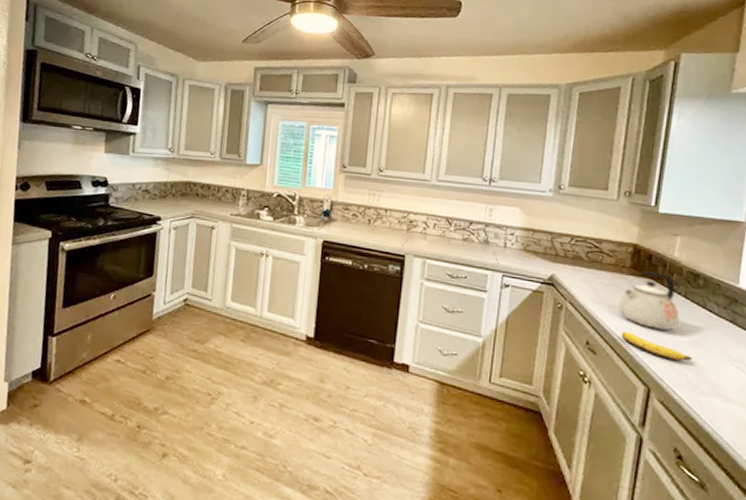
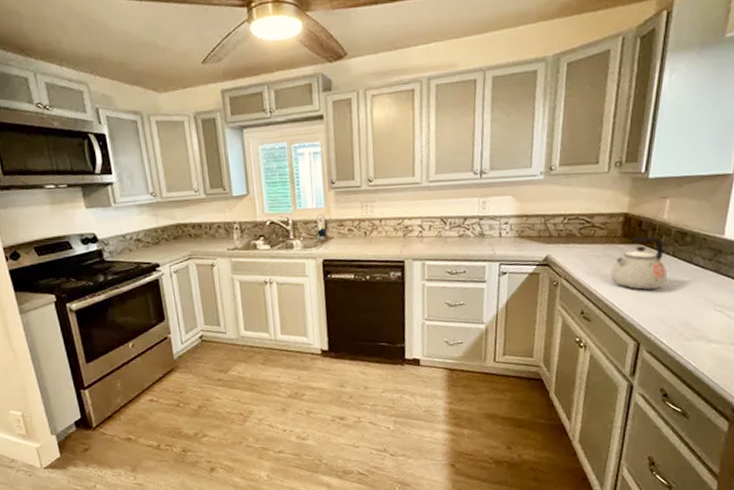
banana: present [621,332,692,361] -> none [613,296,678,315]

